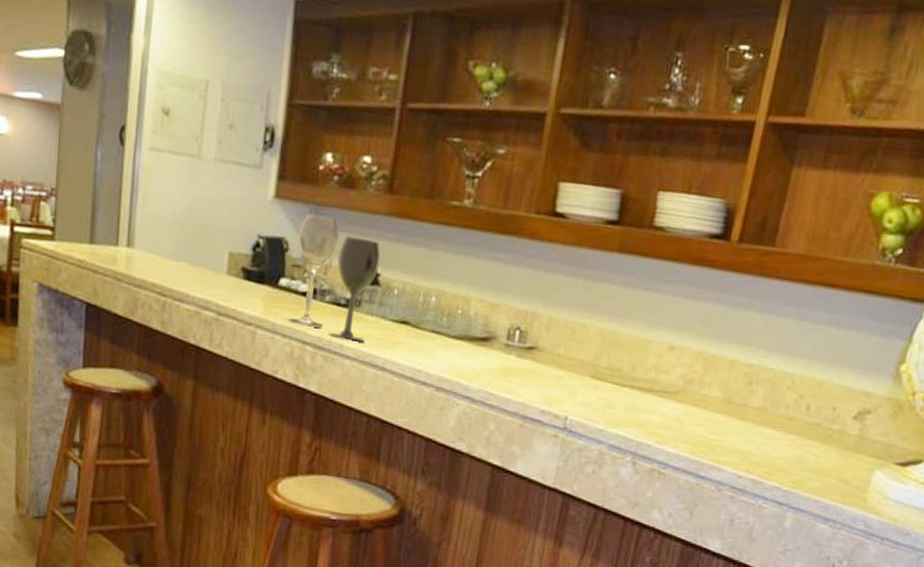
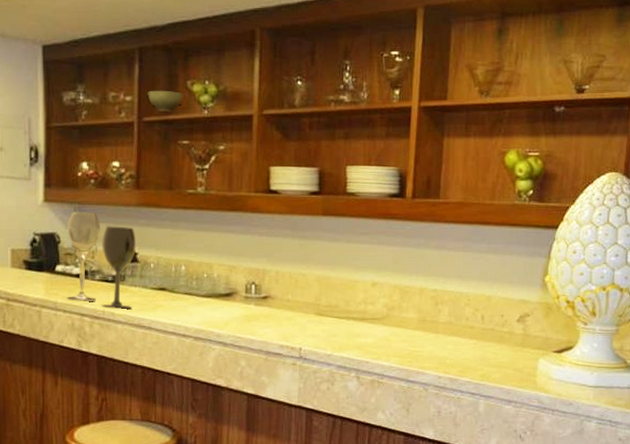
bowl: none [417,69,463,102] -> present [147,90,184,114]

